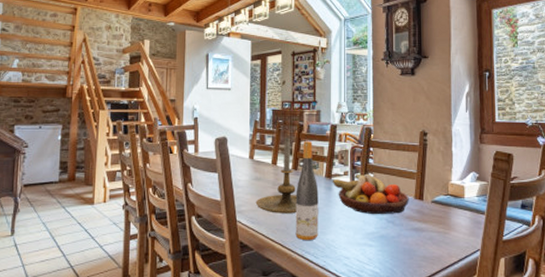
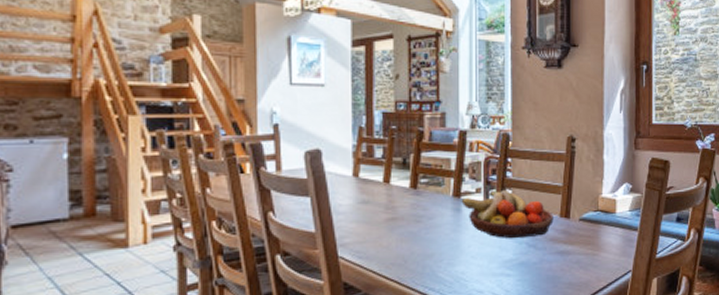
candle holder: present [255,137,297,214] -> none [363,148,417,244]
wine bottle: present [295,140,319,241] -> none [415,151,445,276]

